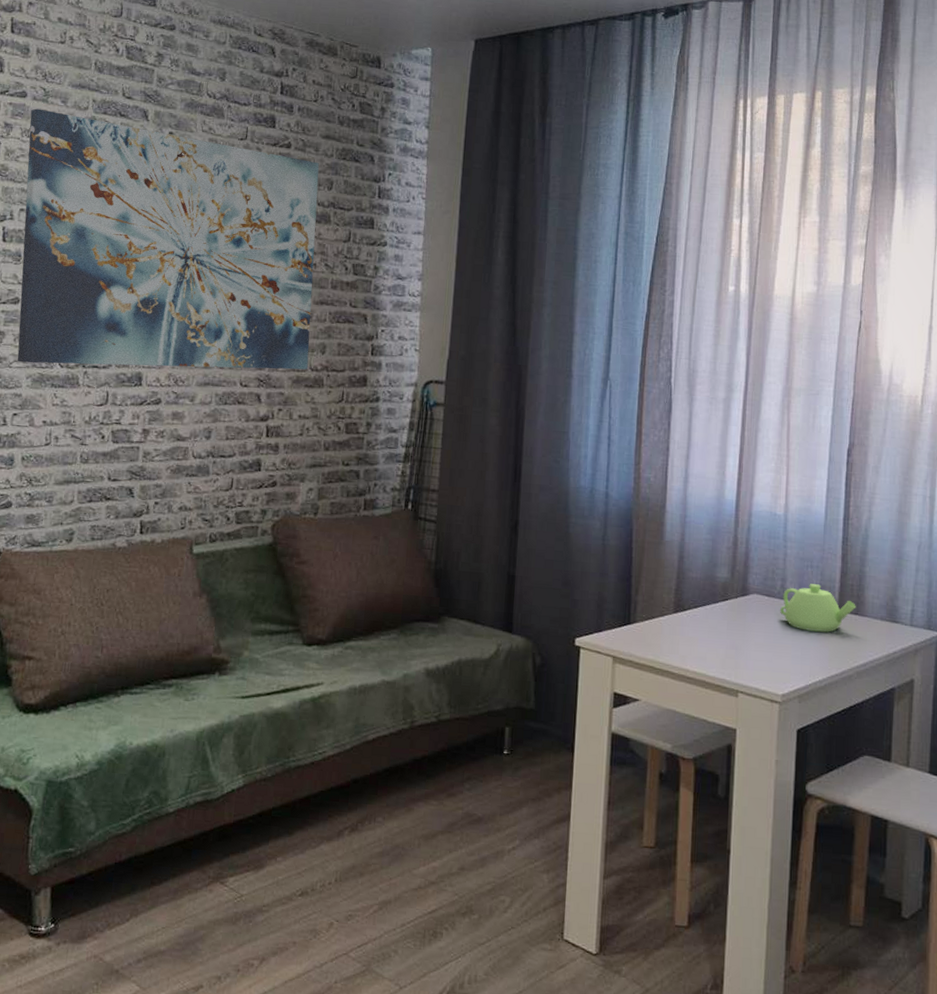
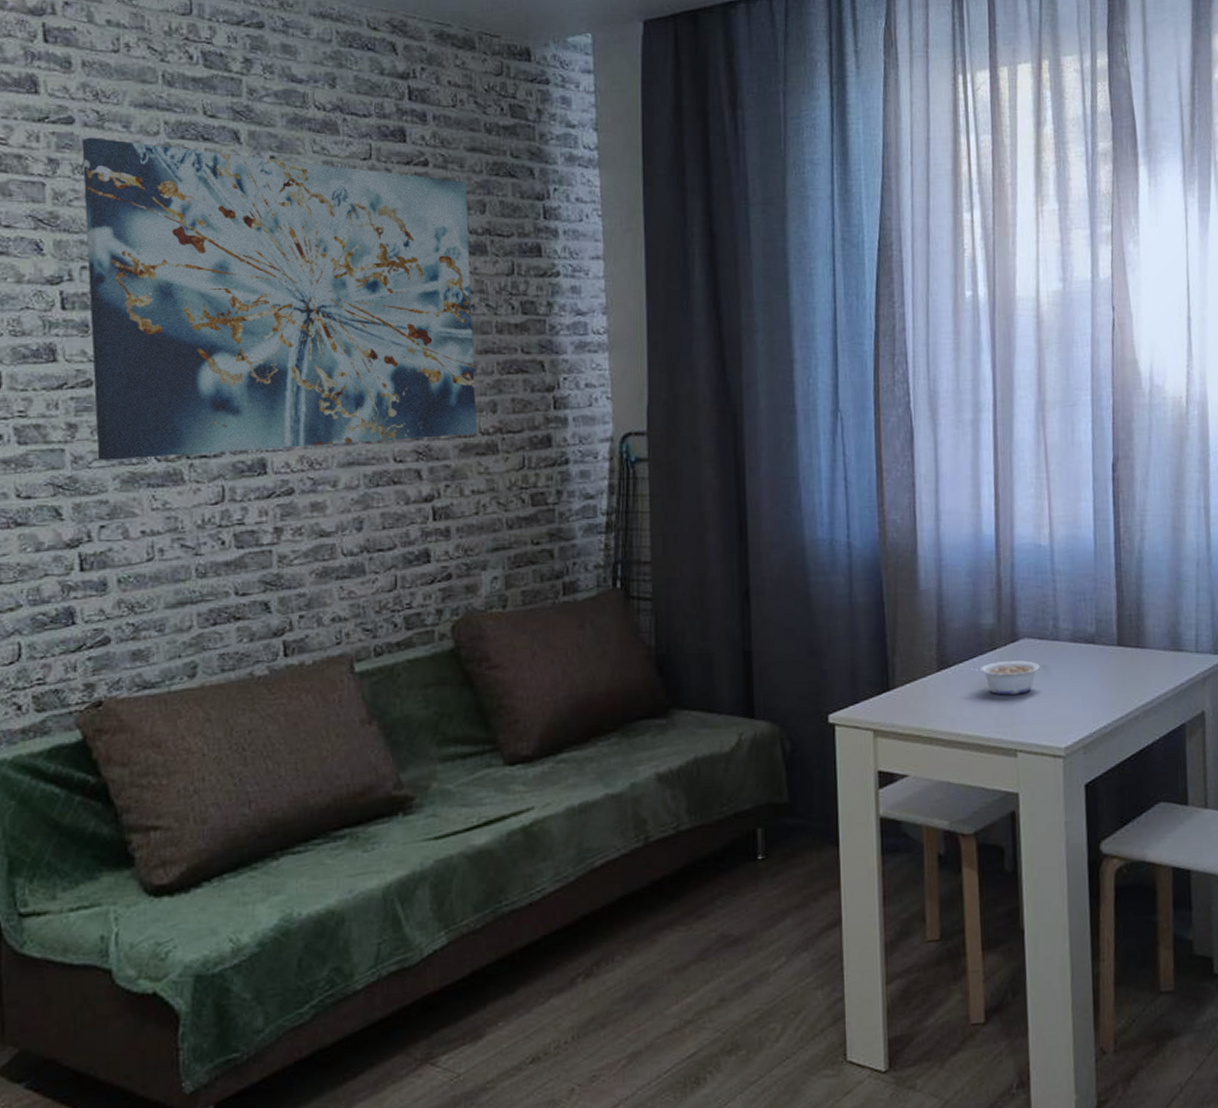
legume: none [703,611,766,643] -> present [970,660,1040,695]
teapot: present [780,584,856,633] -> none [1054,619,1137,673]

